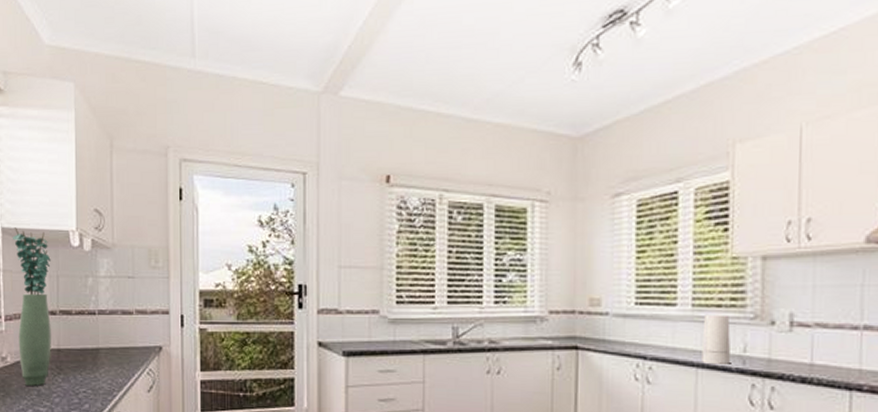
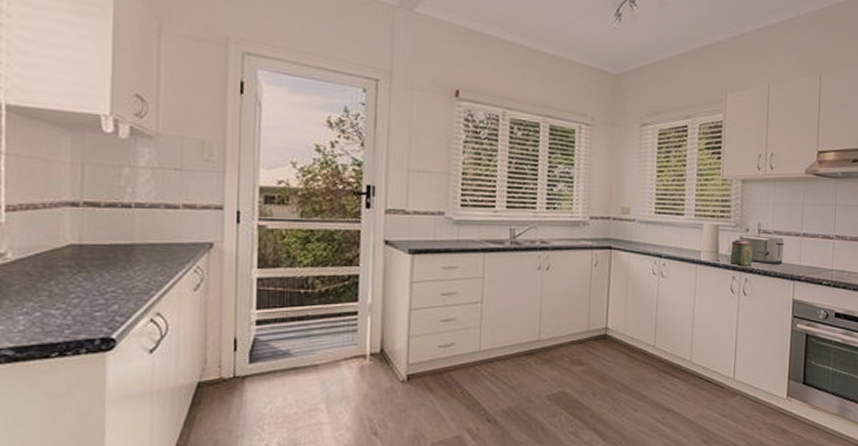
vase: present [13,227,51,386] -> none [22,106,74,286]
canister: none [747,336,782,372] -> present [730,240,753,267]
toaster: none [759,329,834,369] -> present [738,235,785,265]

